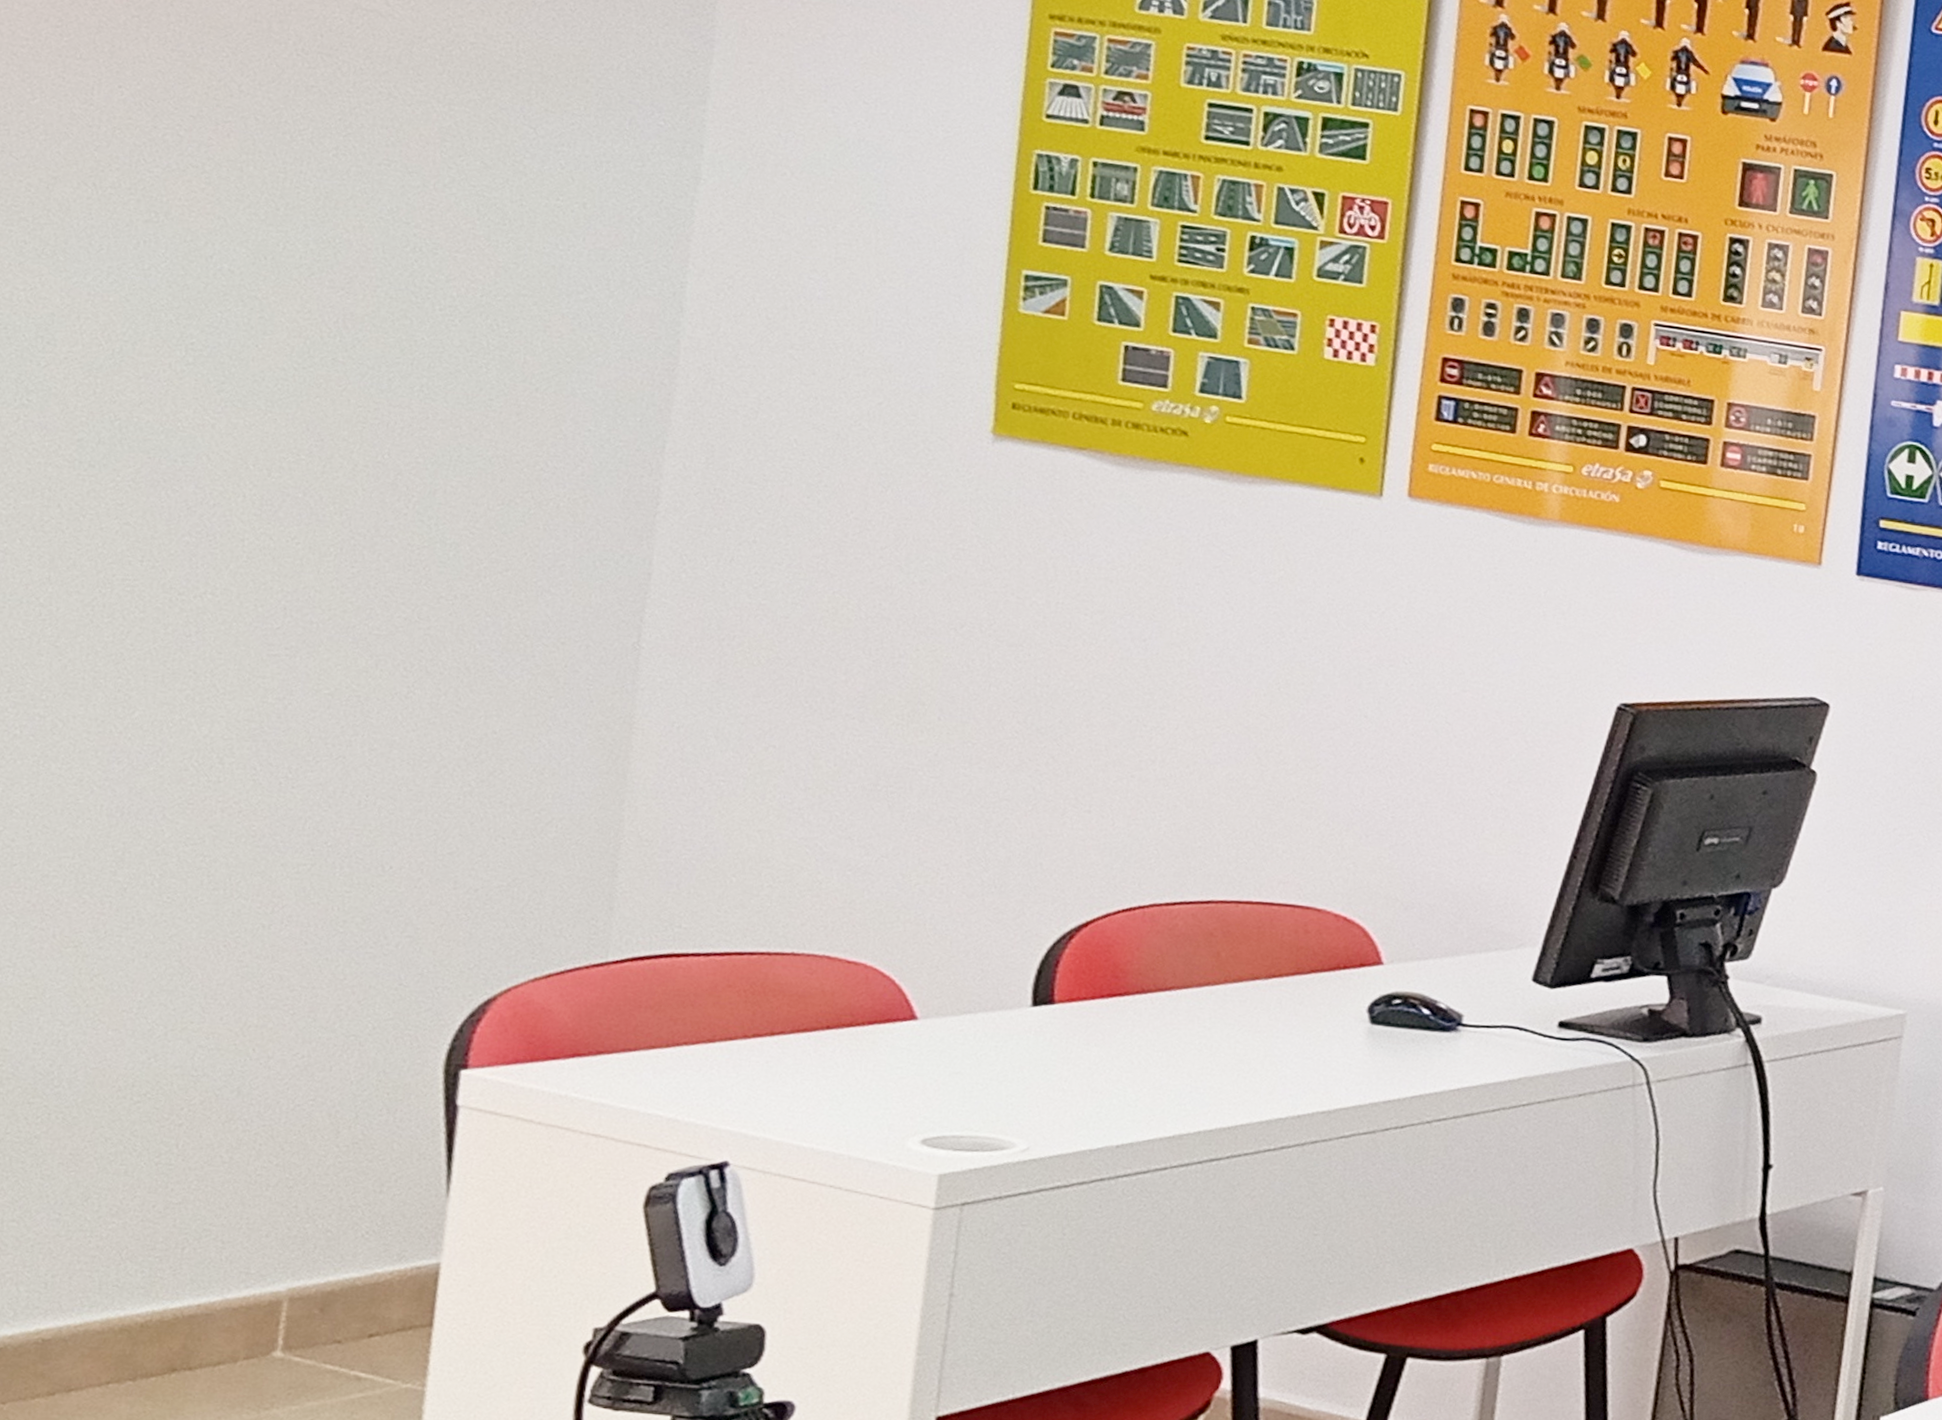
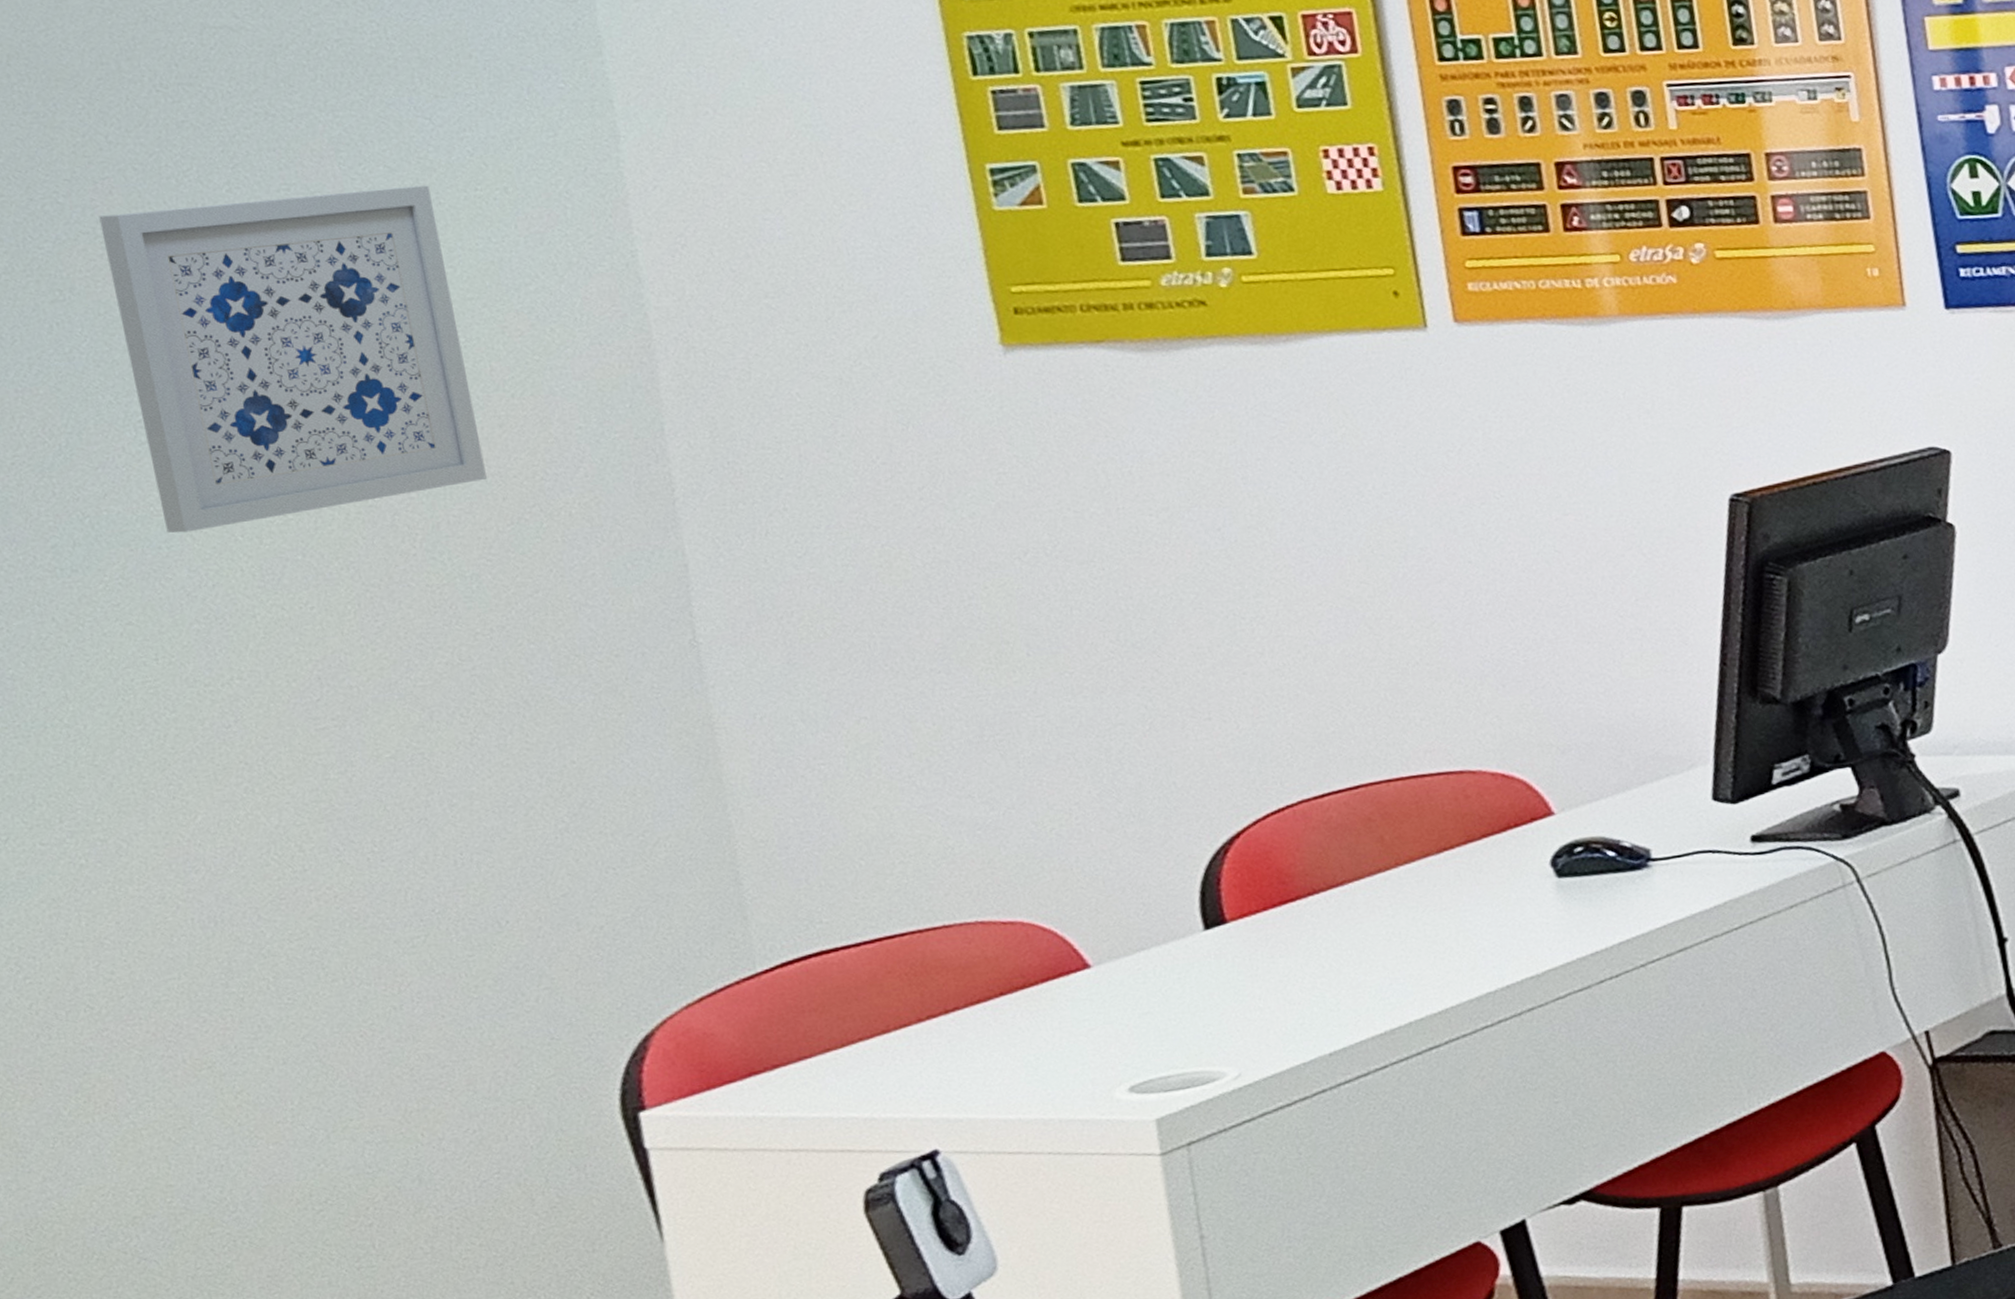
wall art: none [186,154,516,460] -> present [99,185,487,533]

